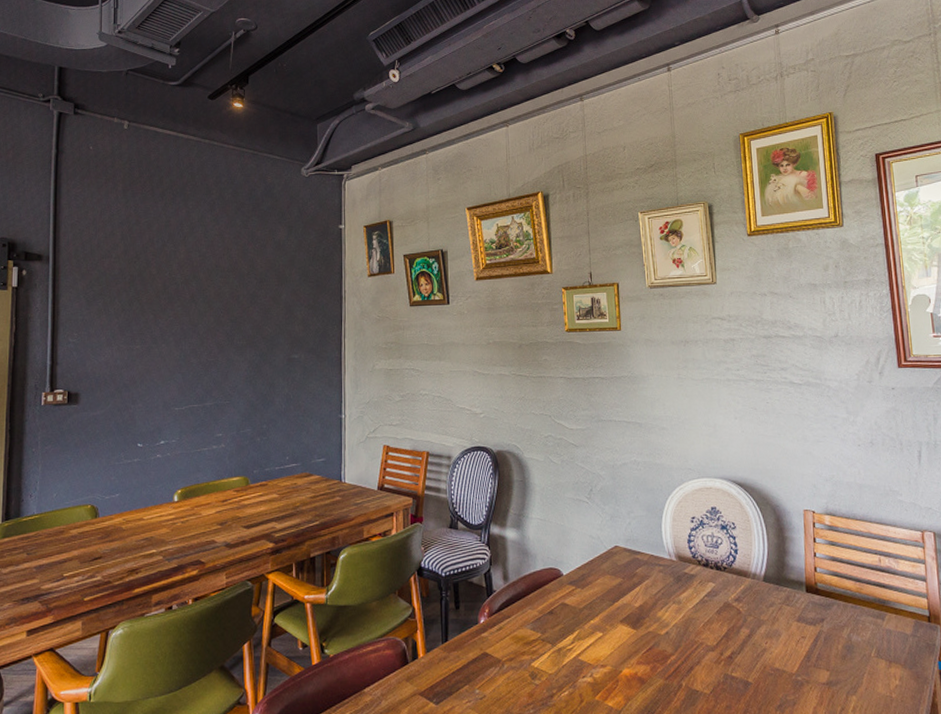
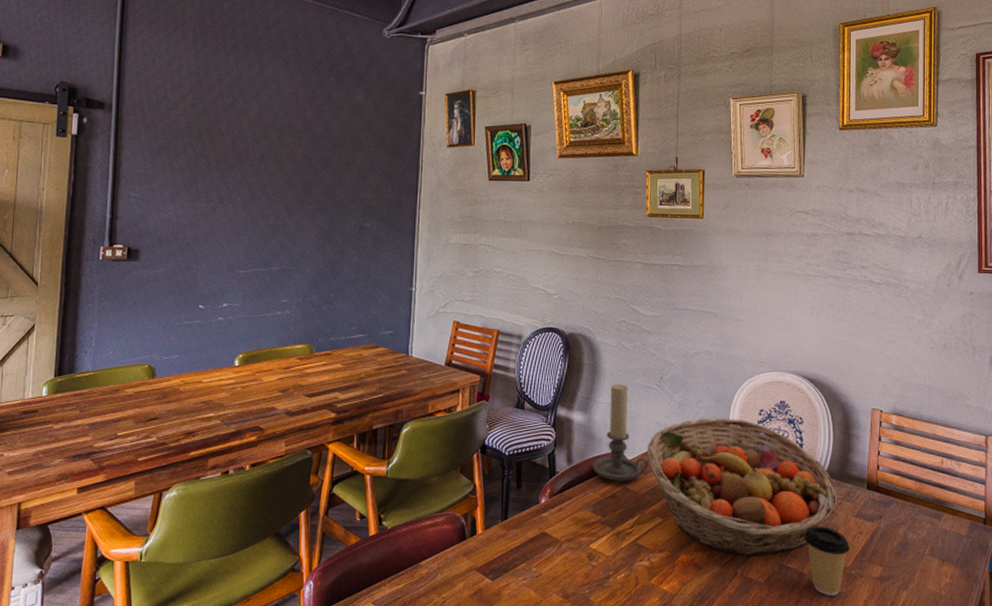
candle holder: none [529,499,585,597] -> present [592,385,649,481]
fruit basket: none [581,527,779,668] -> present [647,418,839,557]
coffee cup: none [746,632,795,705] -> present [804,526,851,596]

